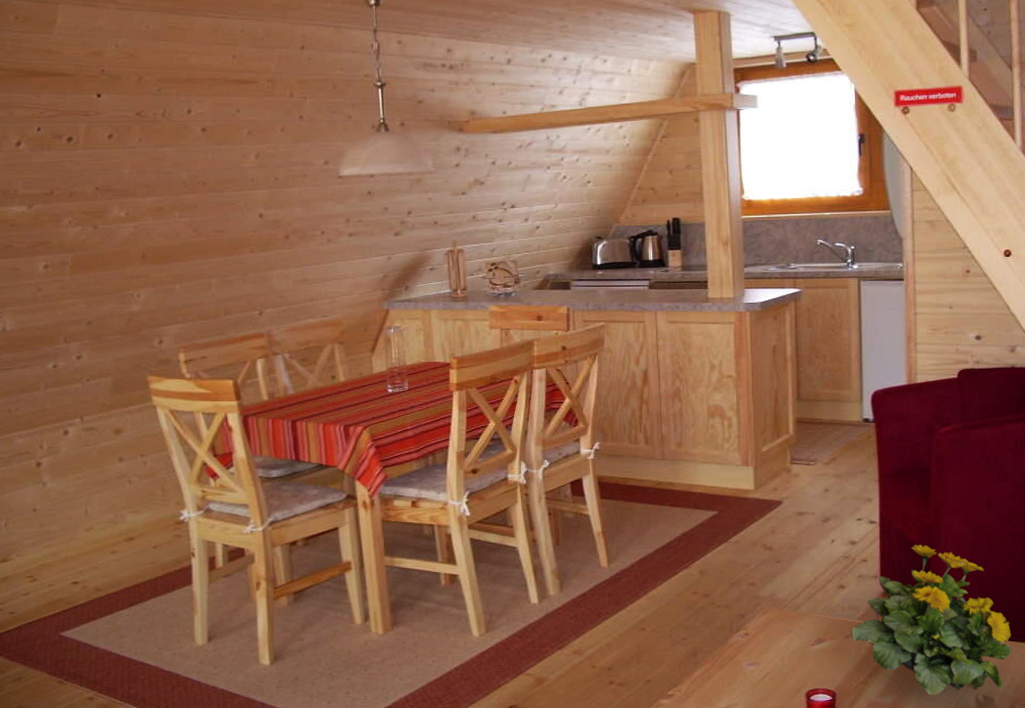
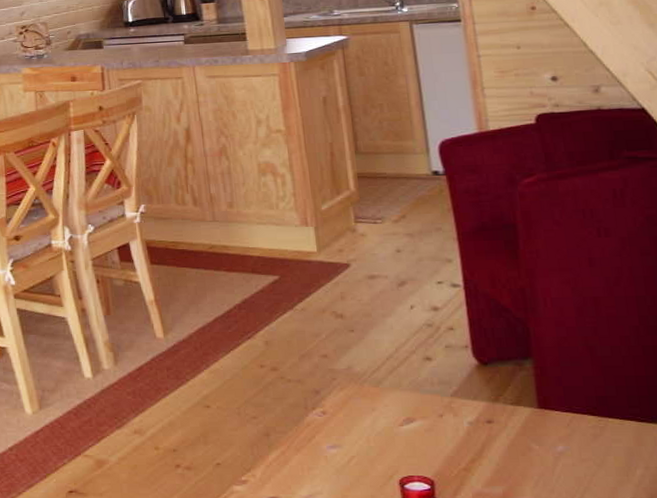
flowering plant: present [850,545,1012,695] -> none [443,310,642,485]

